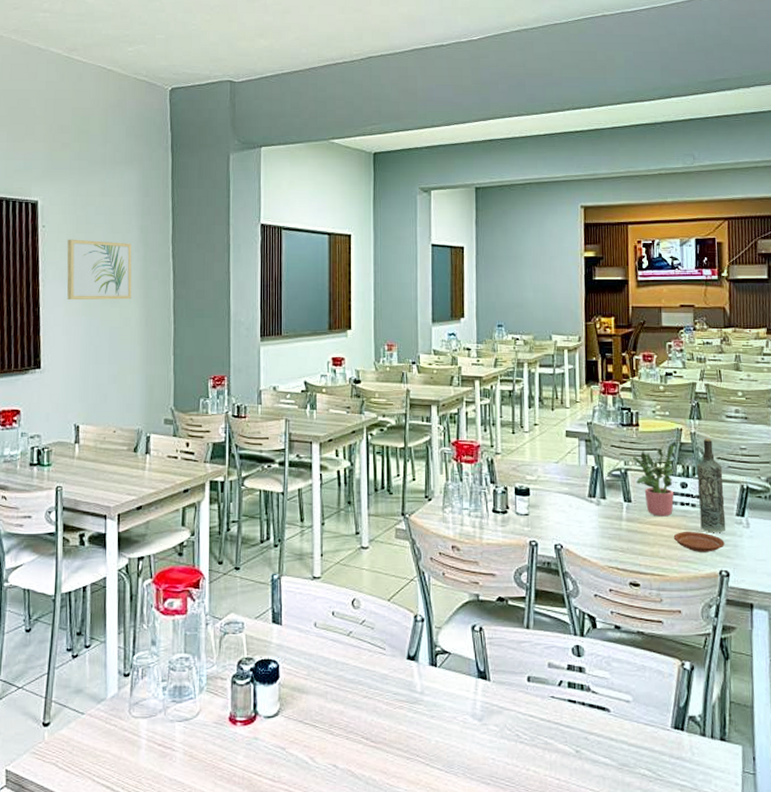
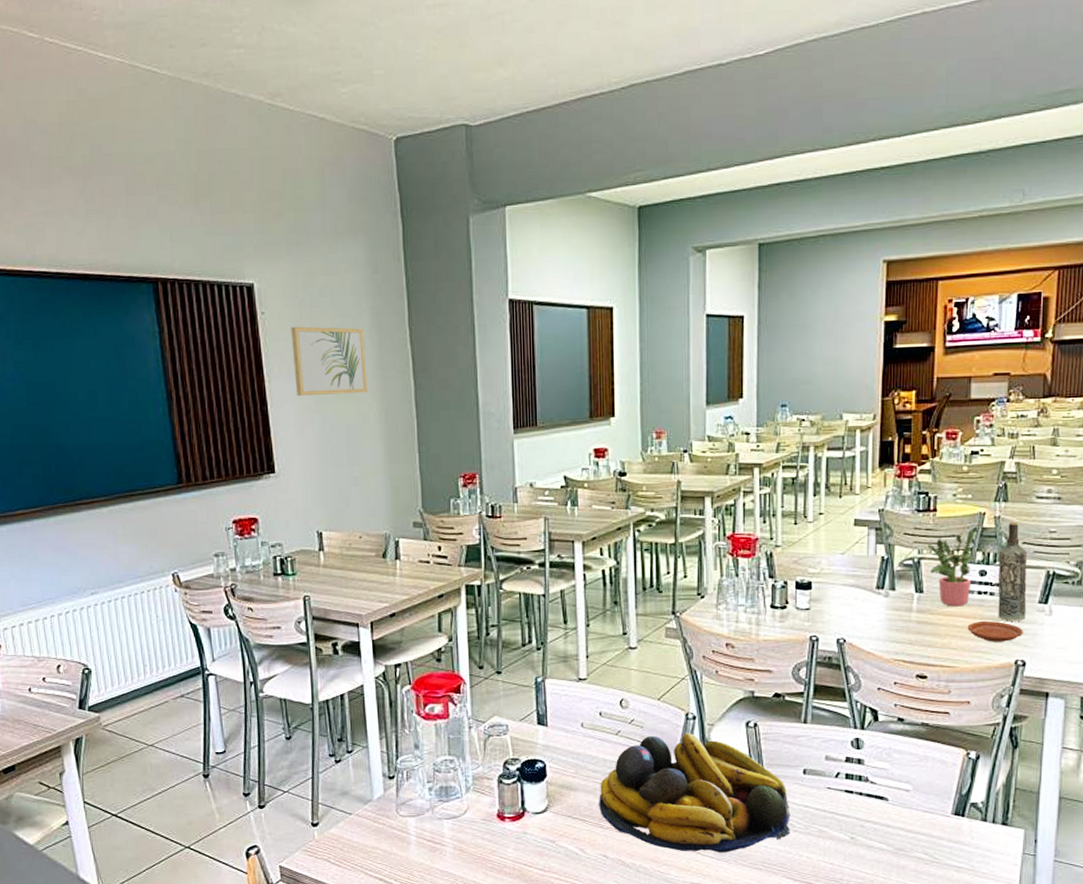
fruit bowl: none [330,636,517,765] -> present [599,733,791,853]

